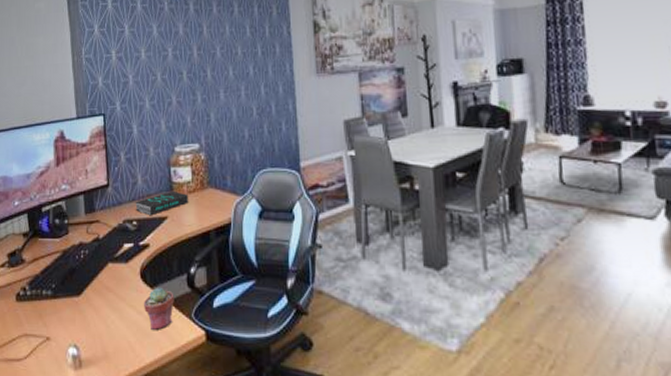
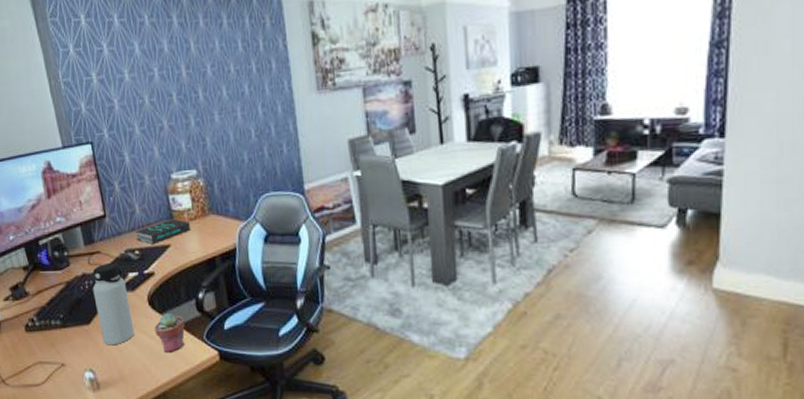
water bottle: none [87,232,124,320] -> present [93,262,135,346]

